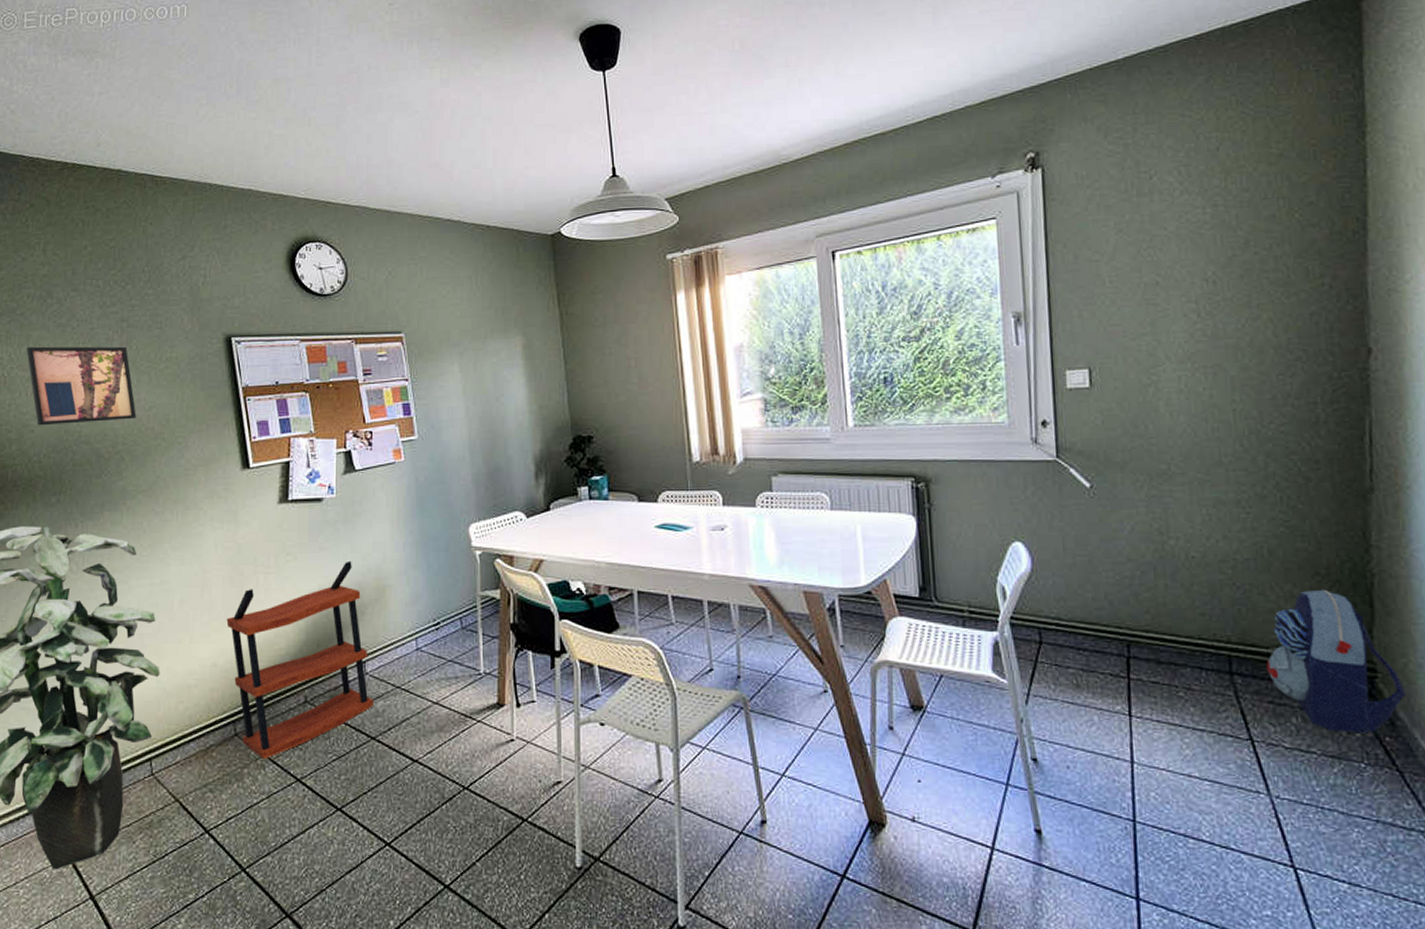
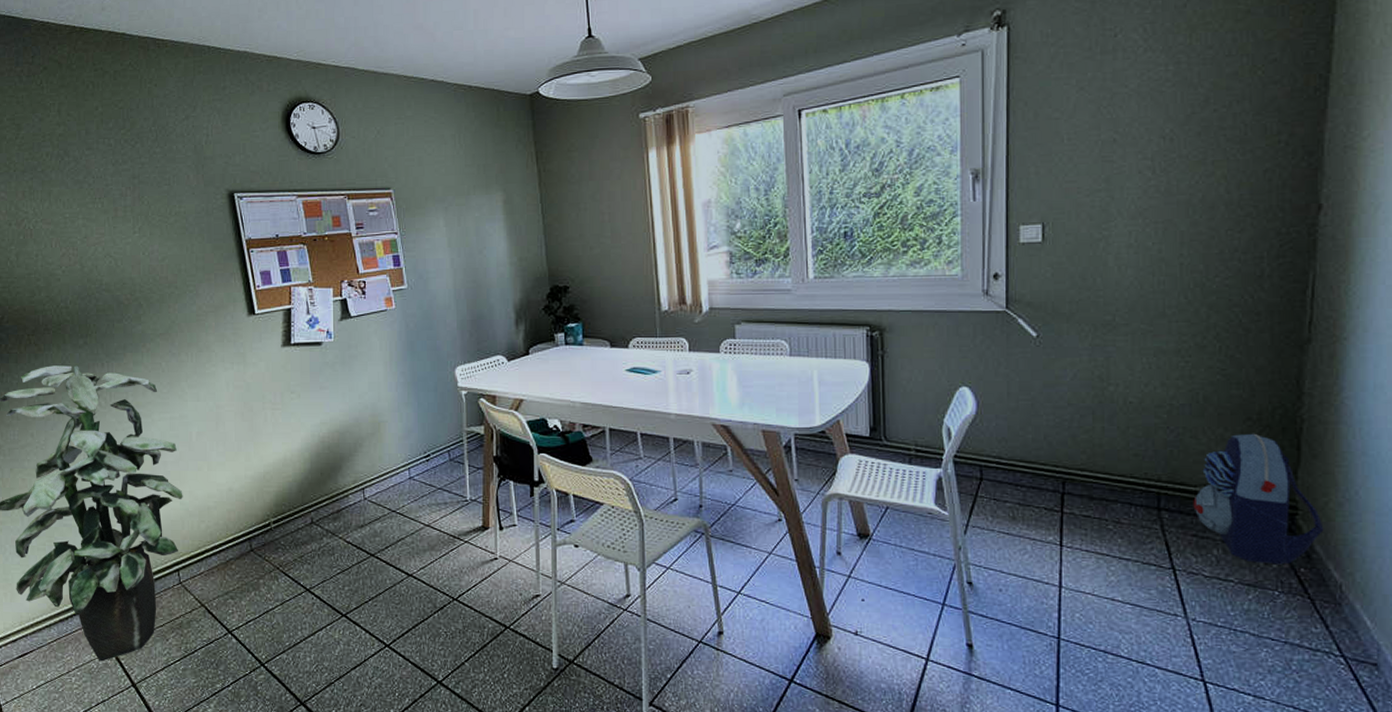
wall art: present [26,346,136,426] -> none [49,201,151,275]
shelving unit: present [226,560,374,759] -> none [239,398,372,571]

